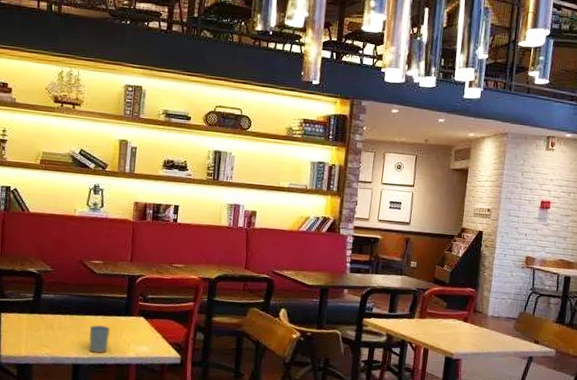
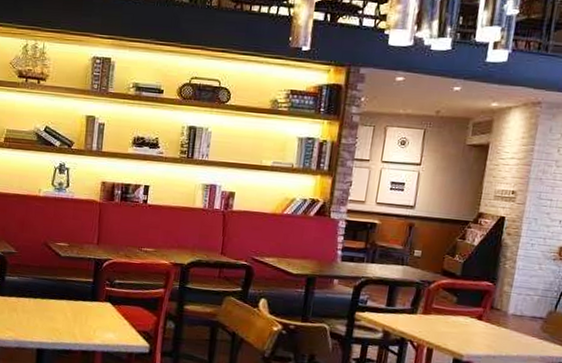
mug: present [88,325,110,353] -> none [53,309,75,339]

